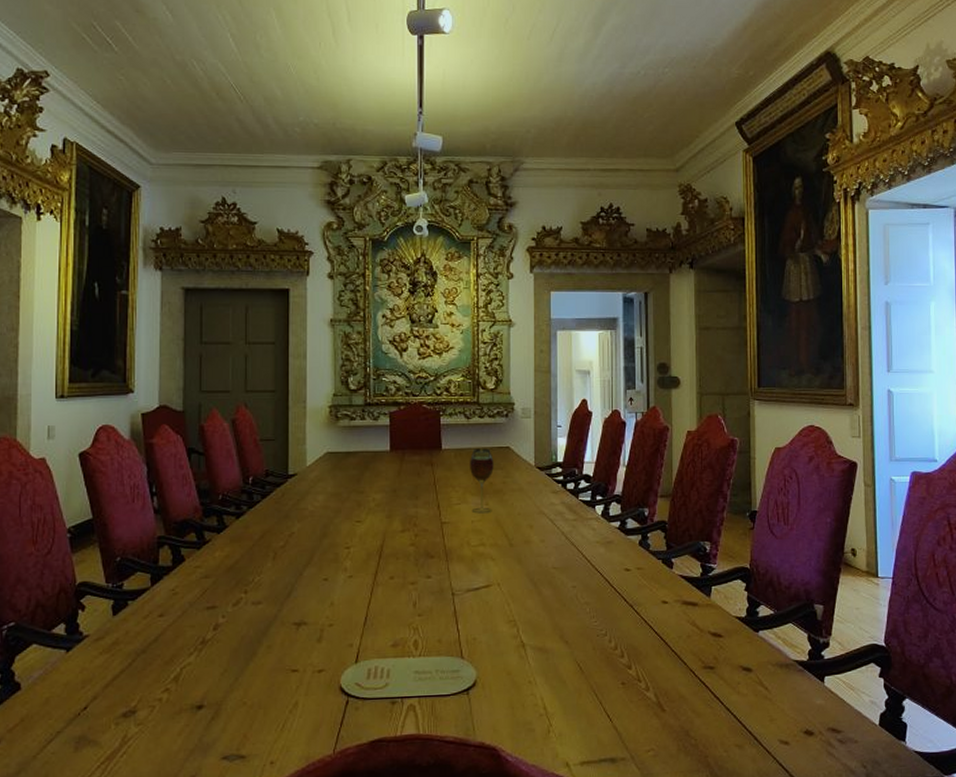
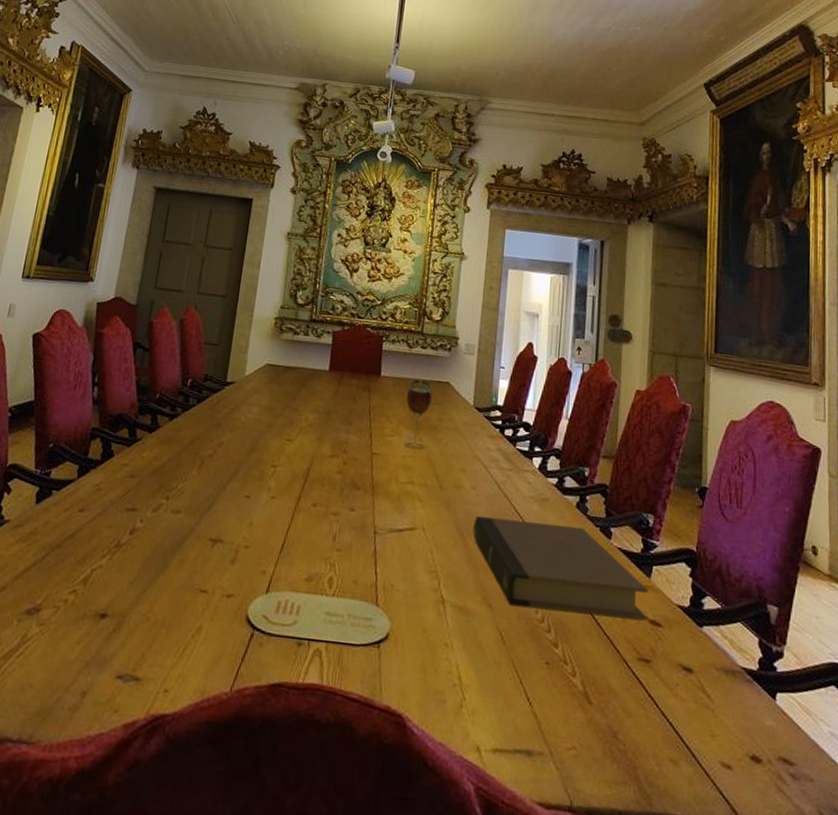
book: none [545,562,709,640] -> present [473,515,649,621]

